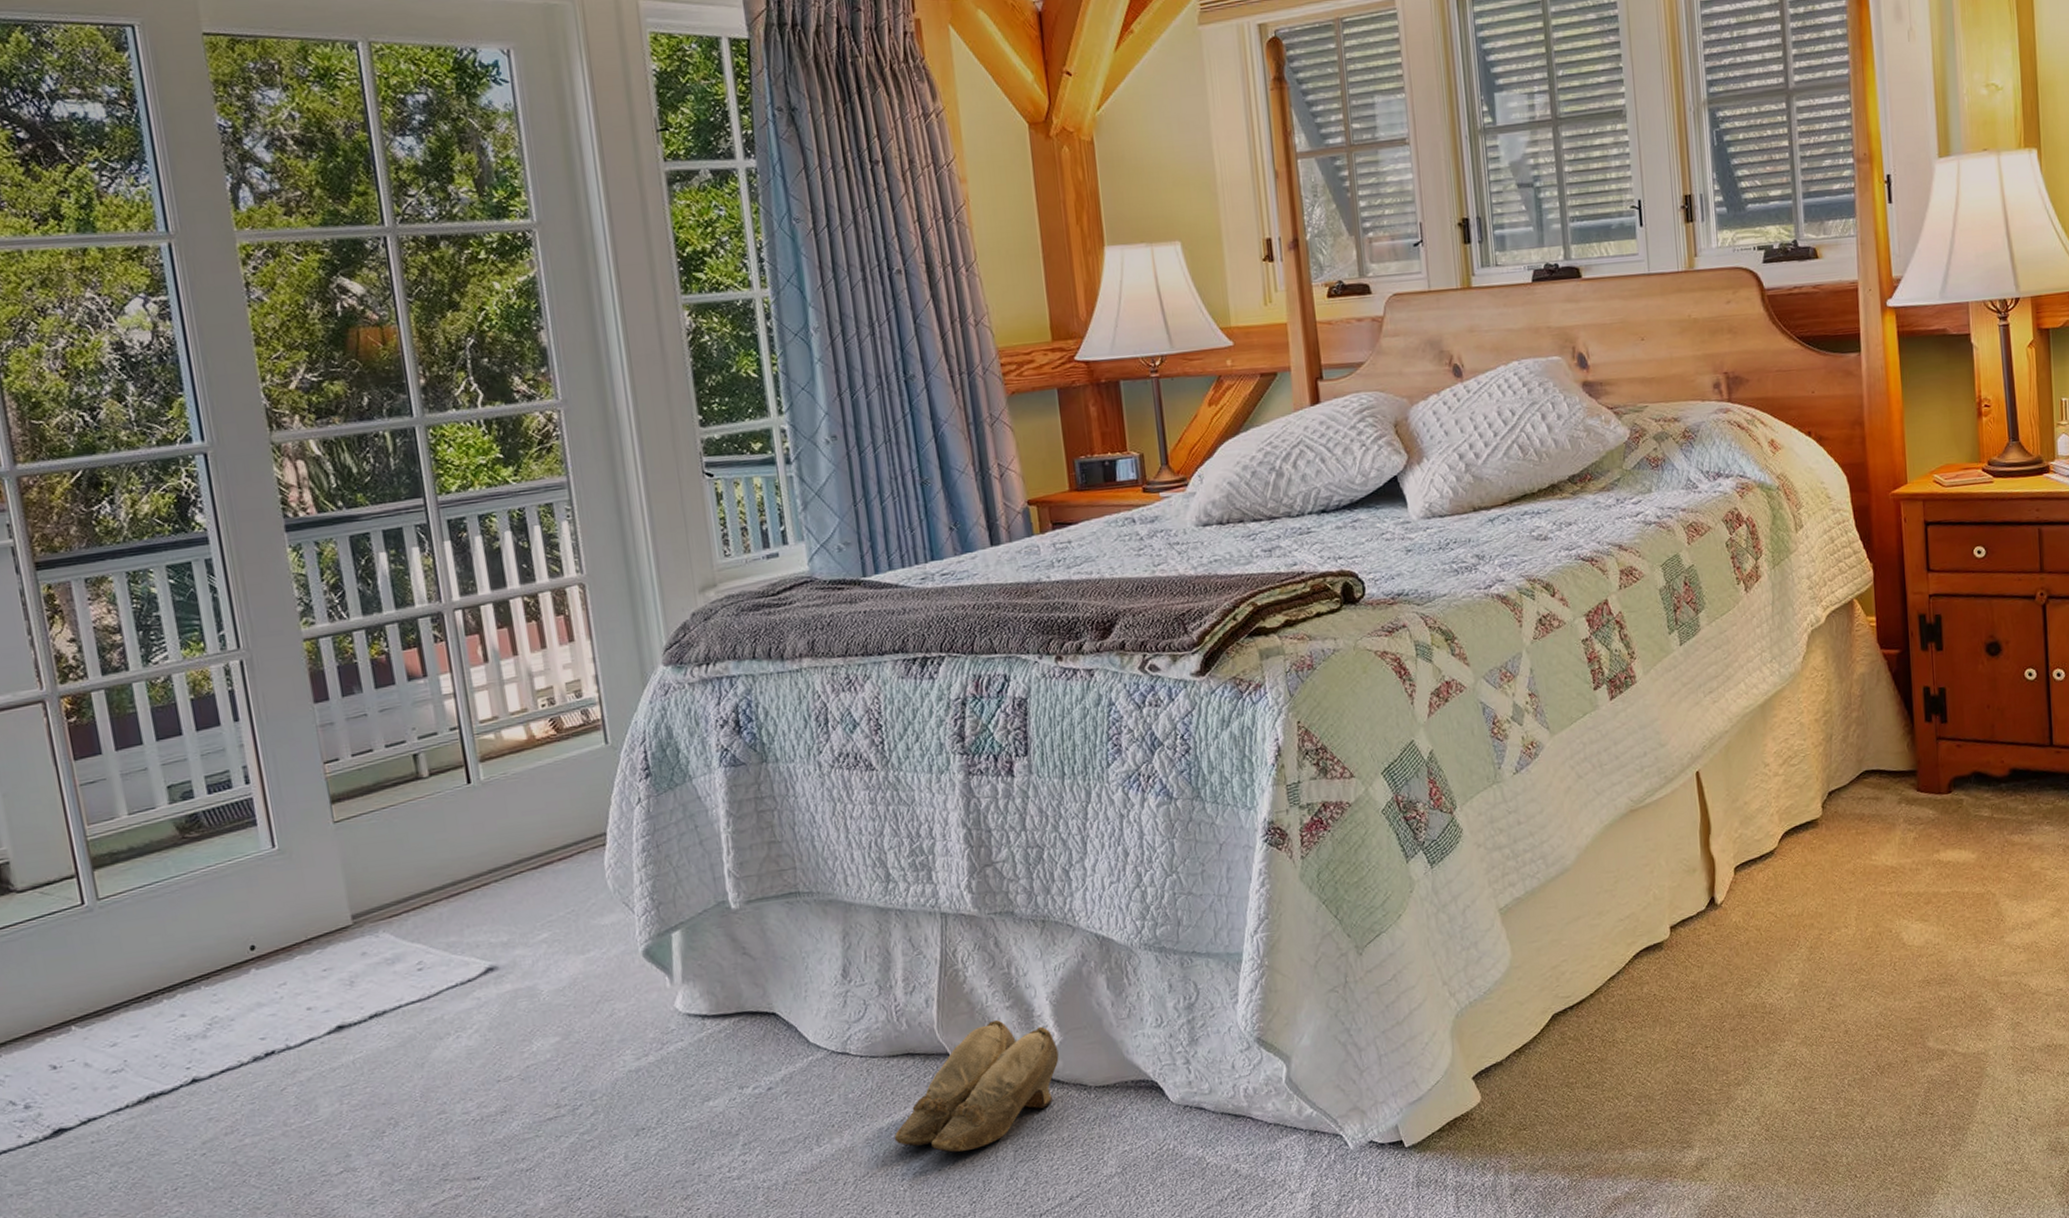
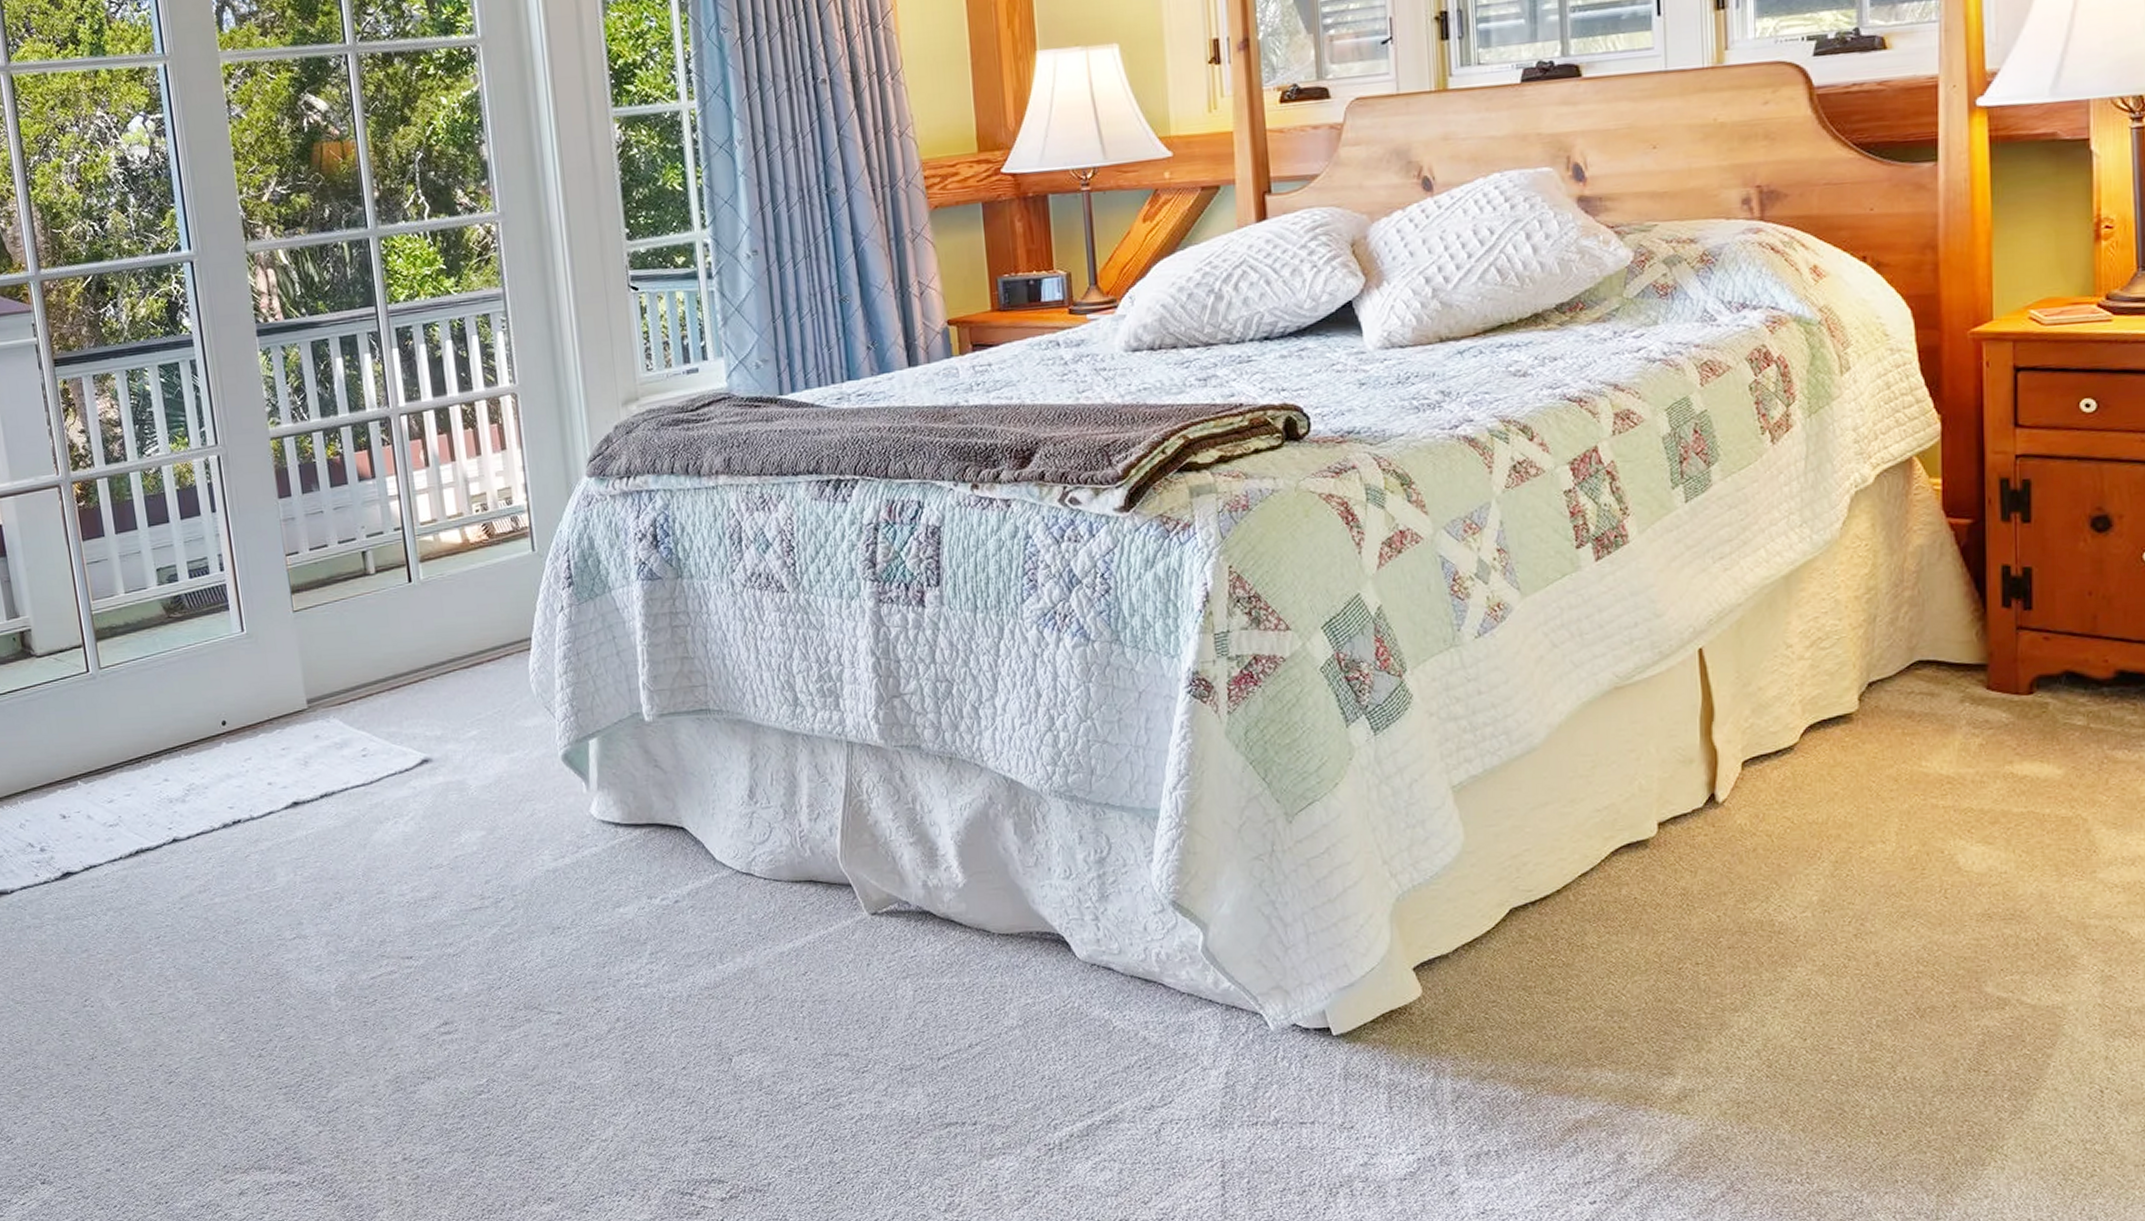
slippers: present [895,1019,1059,1153] -> none [796,855,962,986]

